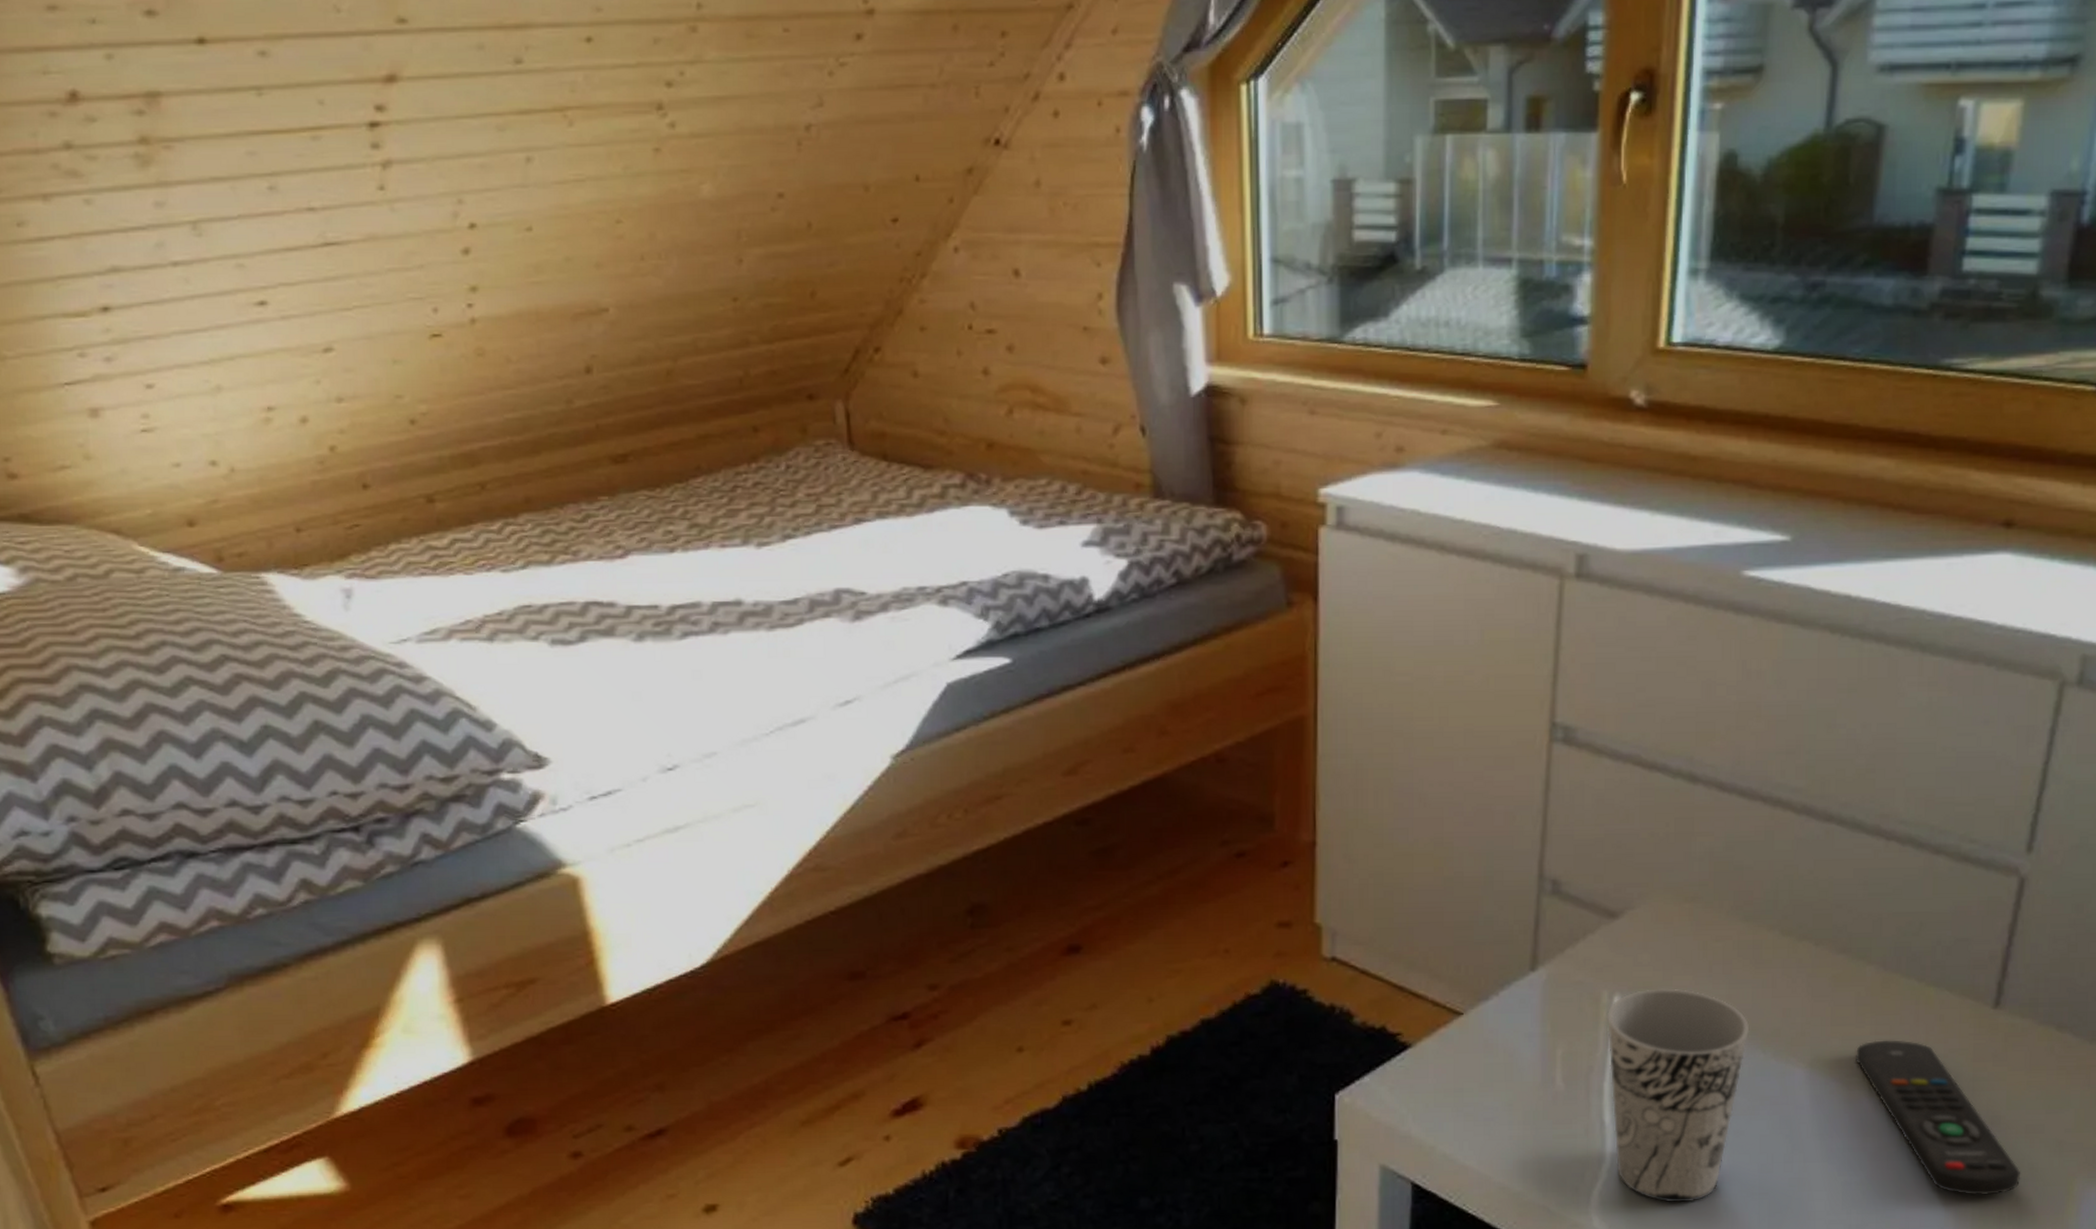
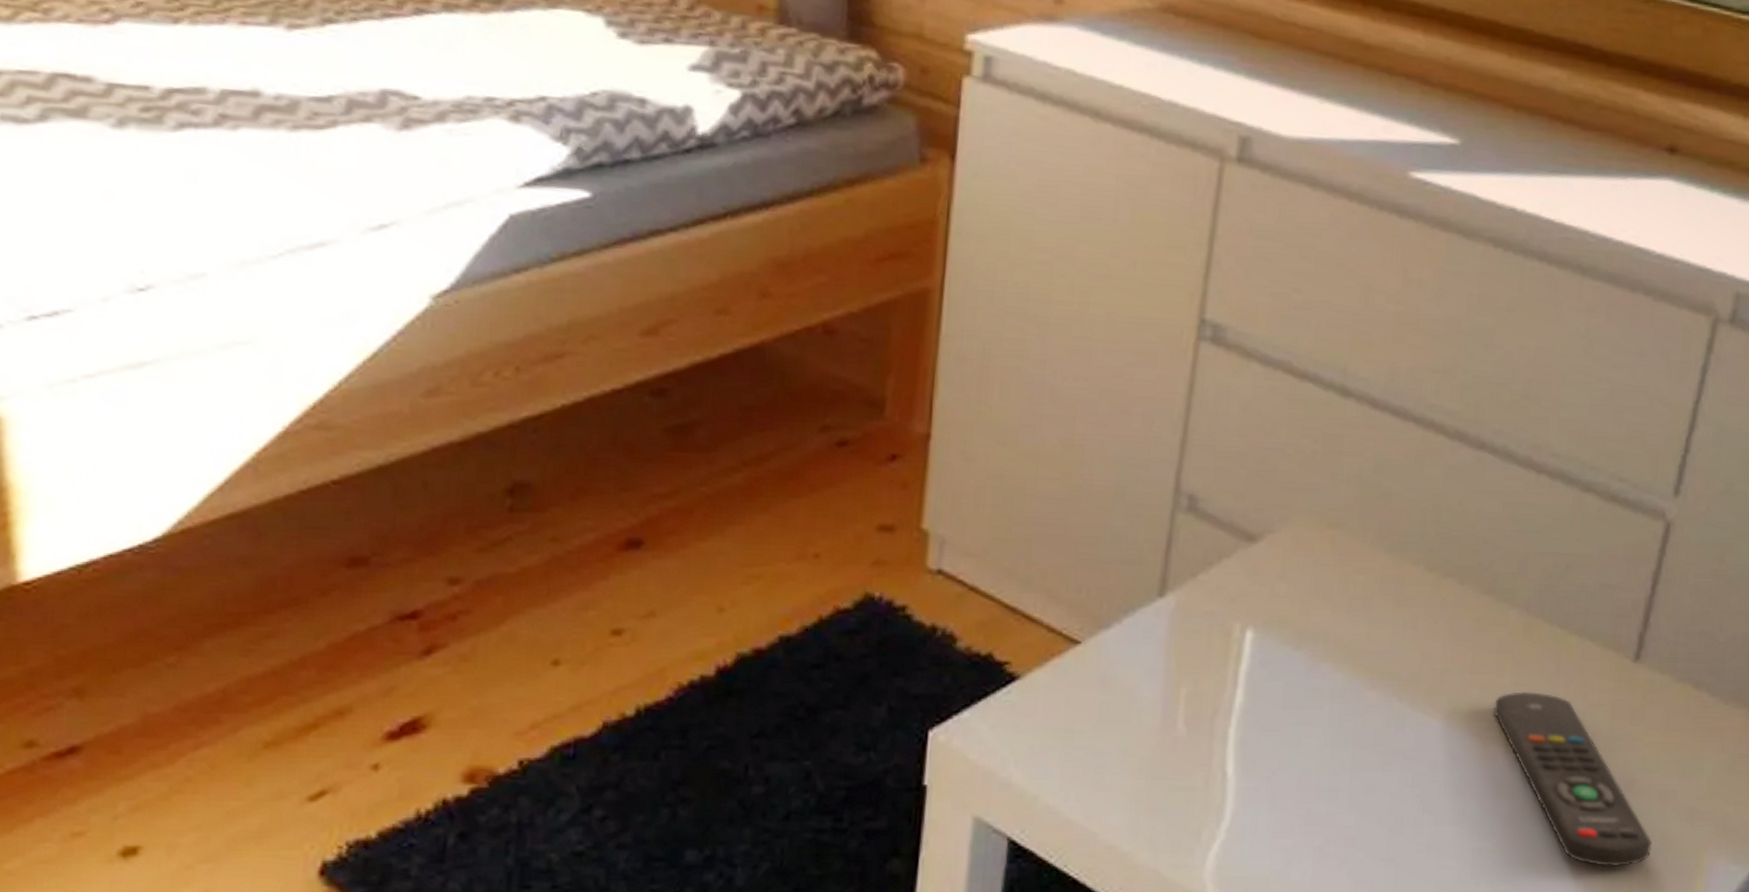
cup: present [1606,988,1750,1203] -> none [1236,624,1387,869]

